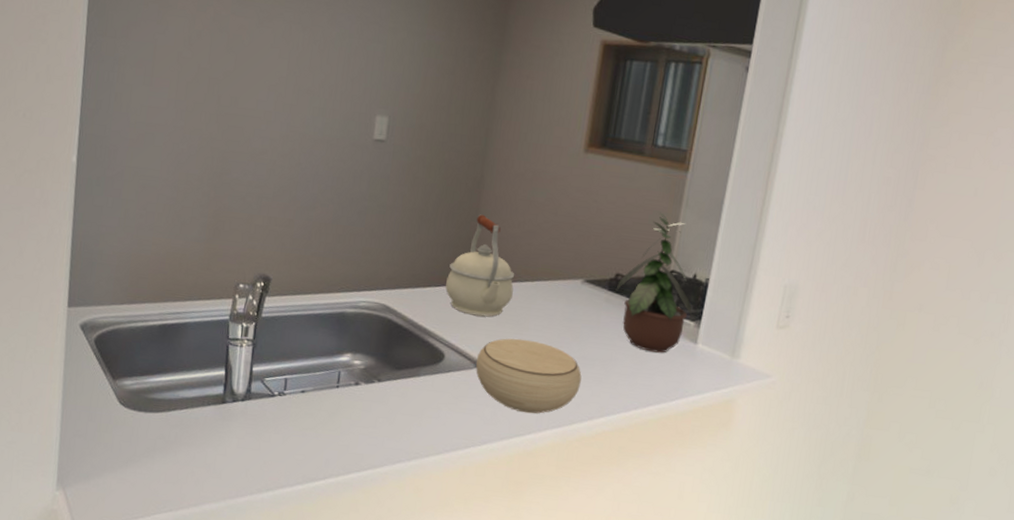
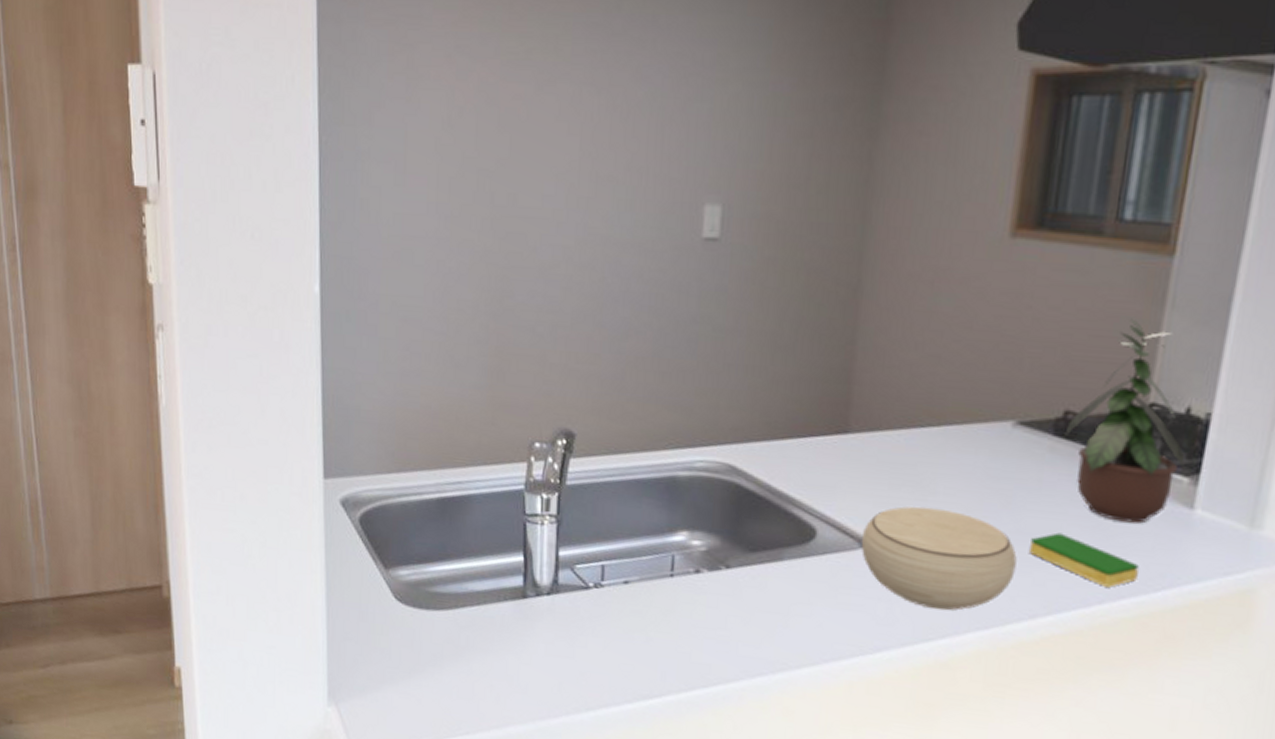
kettle: present [445,214,514,317] -> none [813,334,912,478]
dish sponge: none [589,359,661,398] -> present [1028,532,1139,587]

